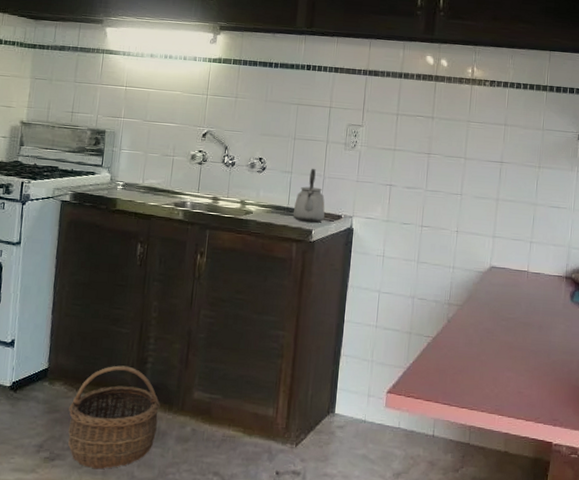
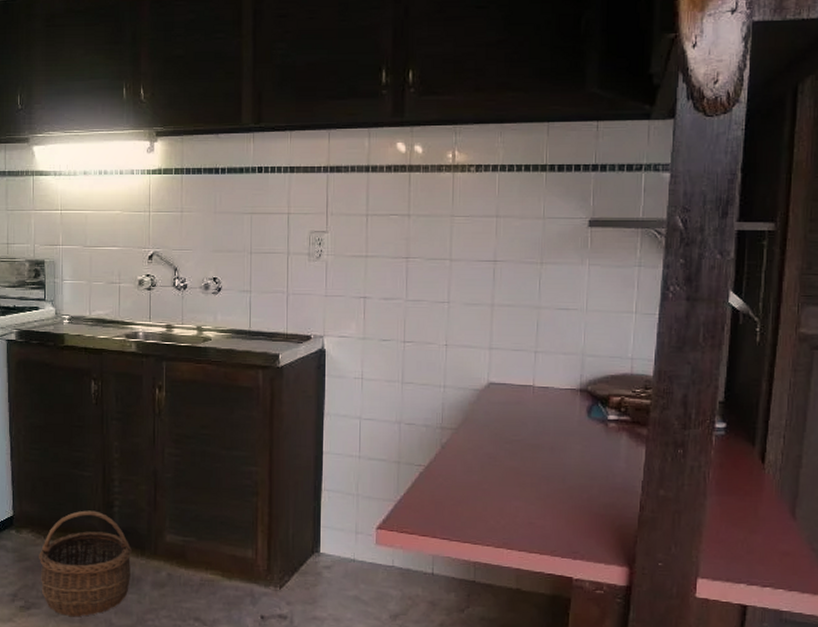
kettle: present [292,168,325,224] -> none [256,284,291,347]

